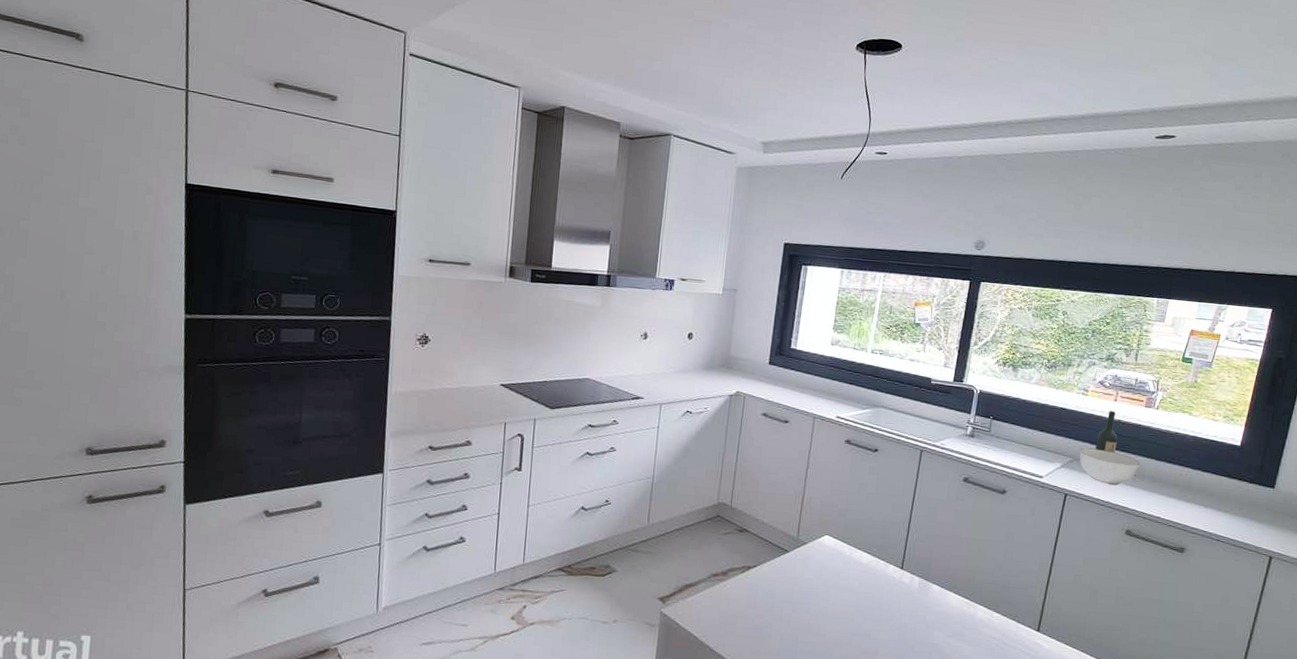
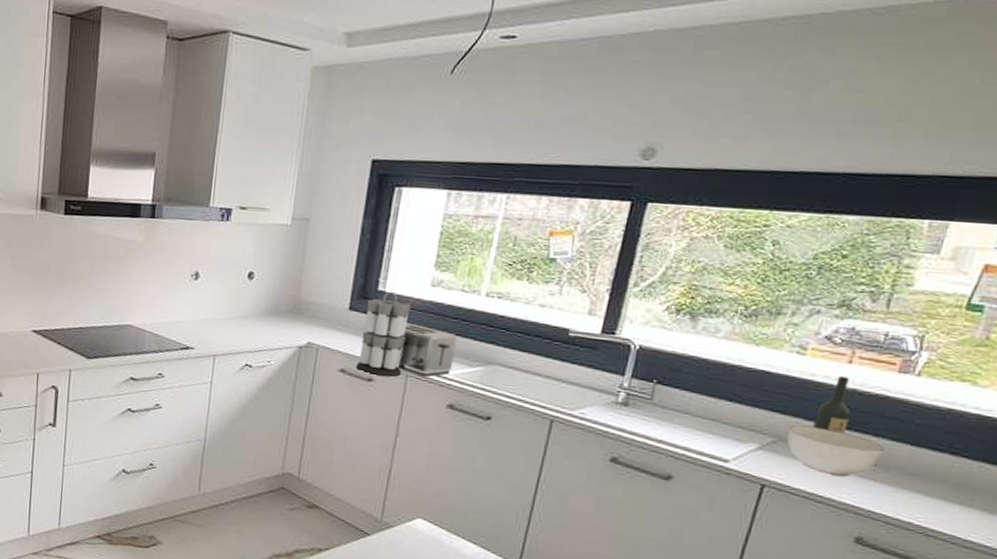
spice rack: none [775,349,816,419] -> present [356,291,411,377]
toaster: none [794,374,851,419] -> present [381,322,457,378]

